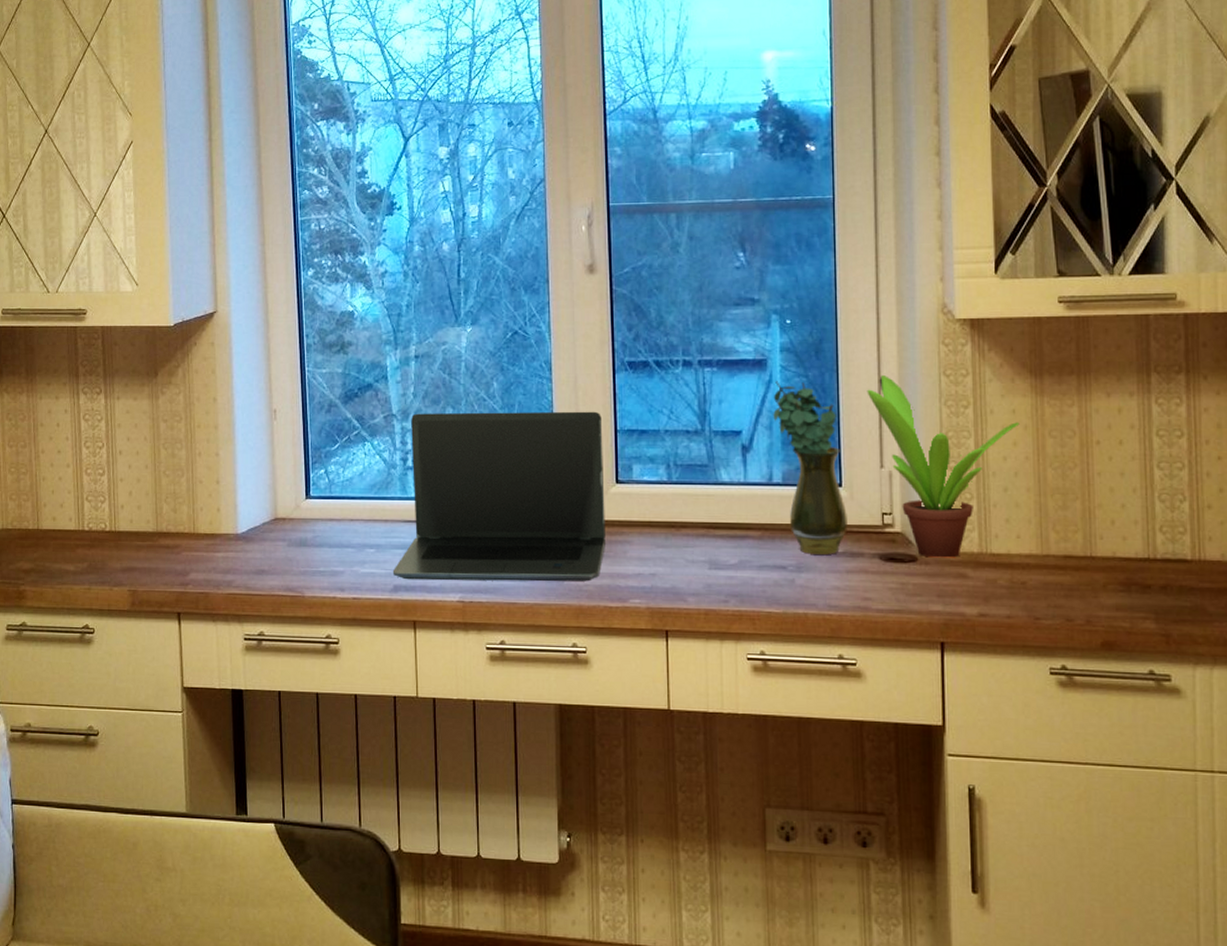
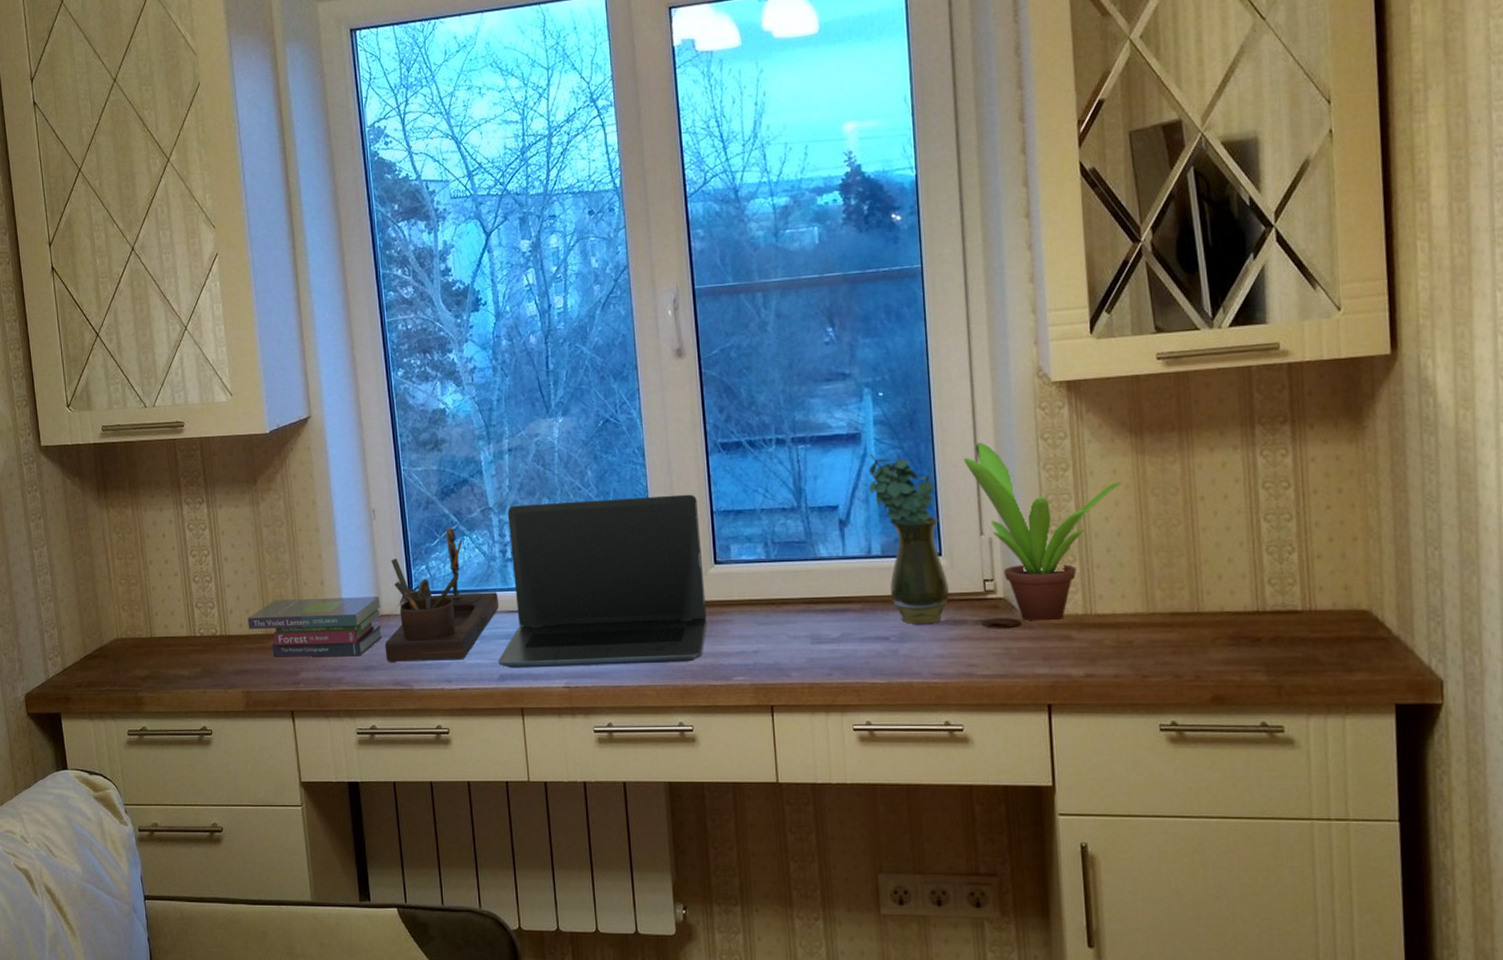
books: none [139,497,276,560] -> present [247,596,382,658]
desk organizer: none [278,432,397,568] -> present [385,527,500,662]

